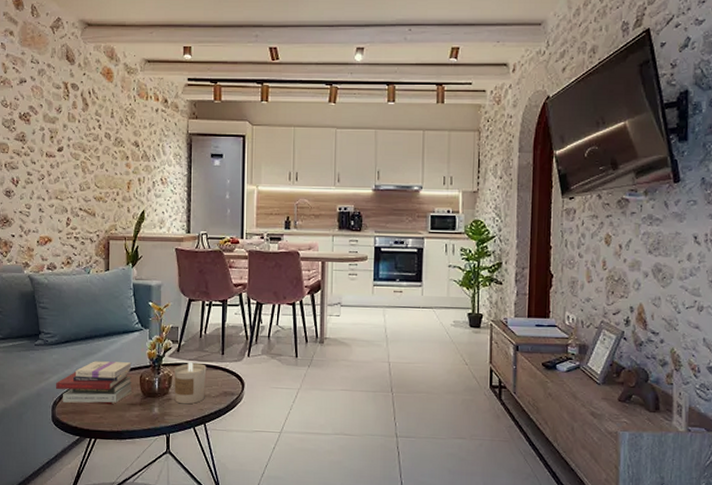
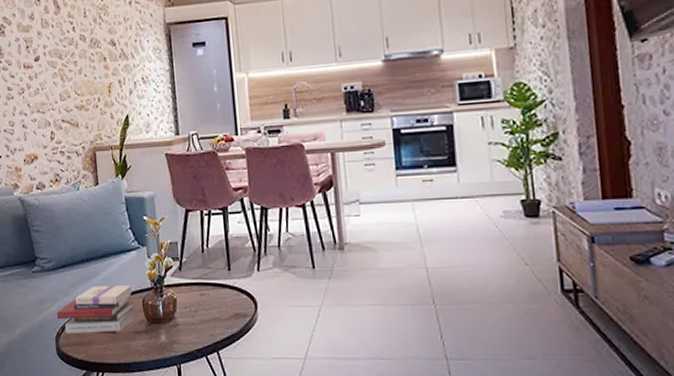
candle: present [174,362,207,405] -> none [178,281,215,330]

